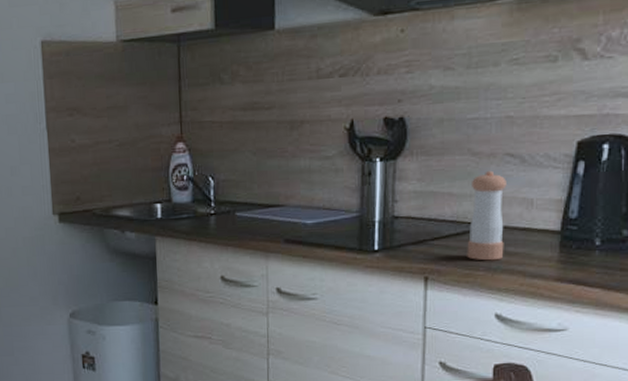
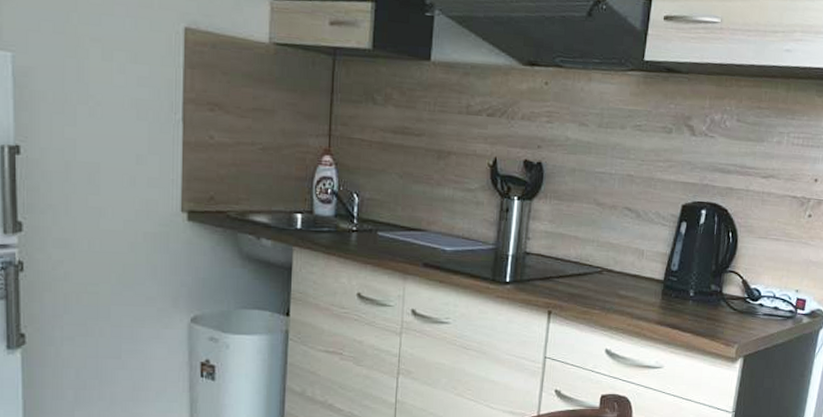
pepper shaker: present [467,170,507,261] -> none [586,220,624,302]

